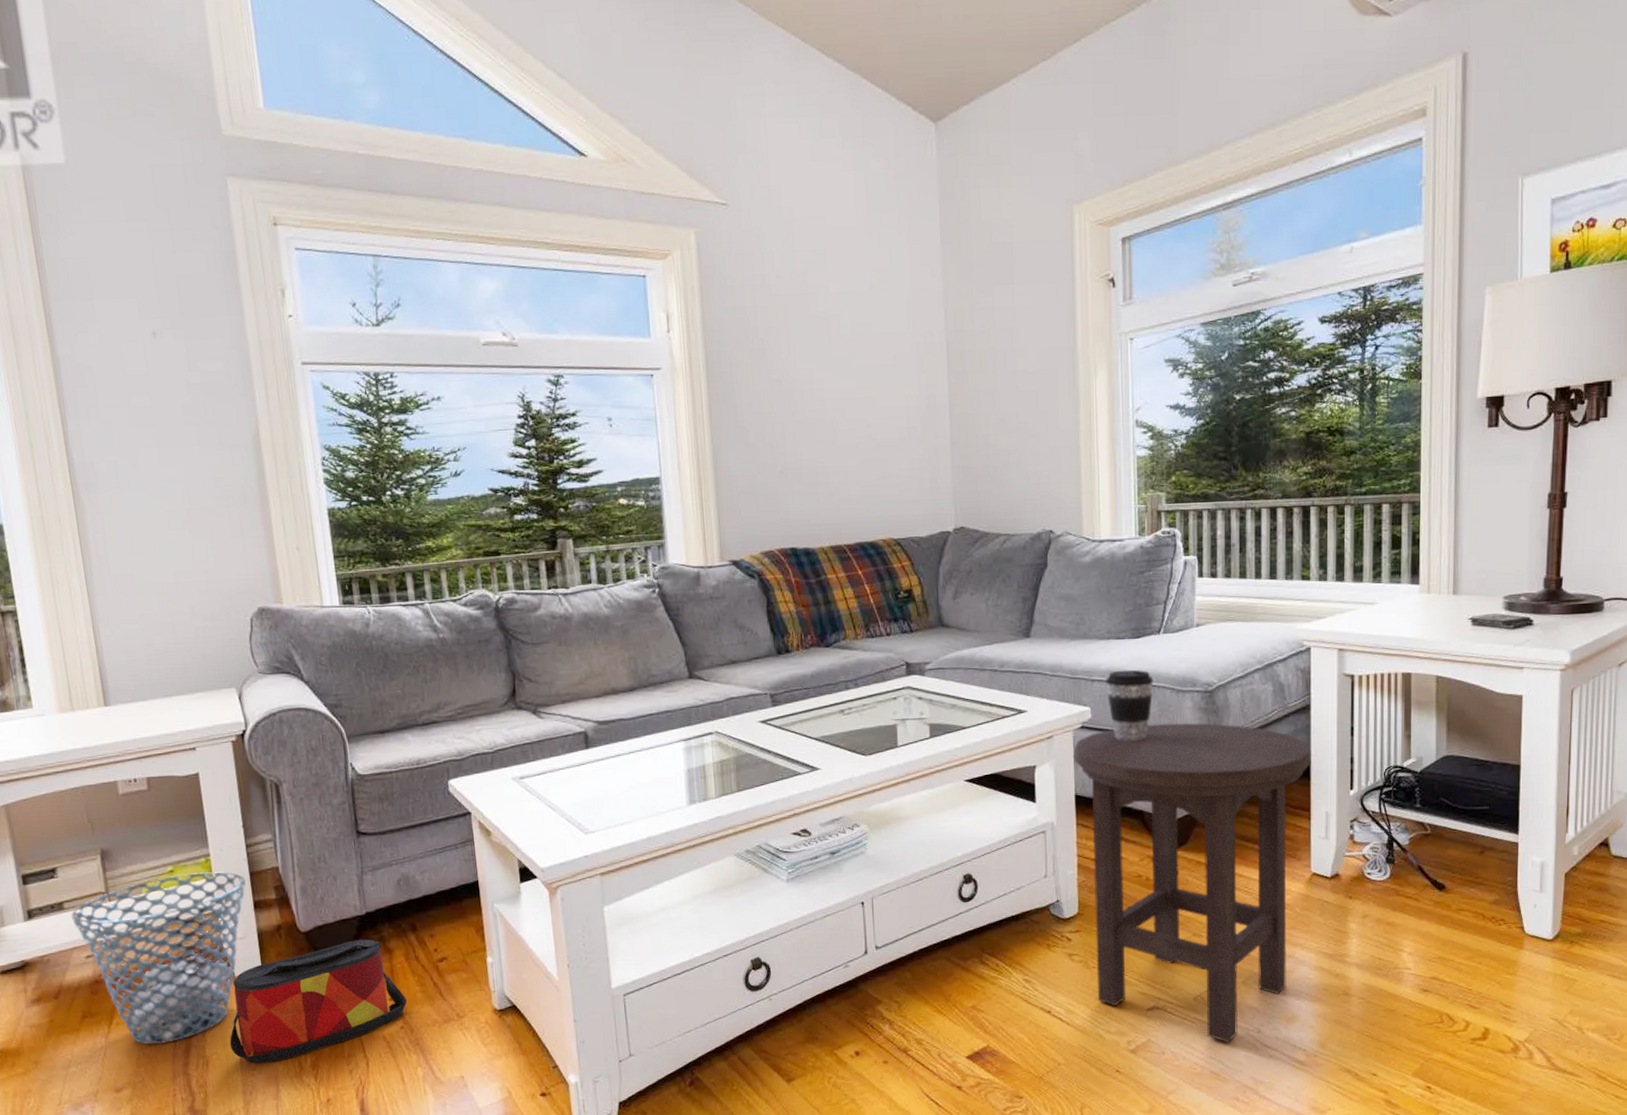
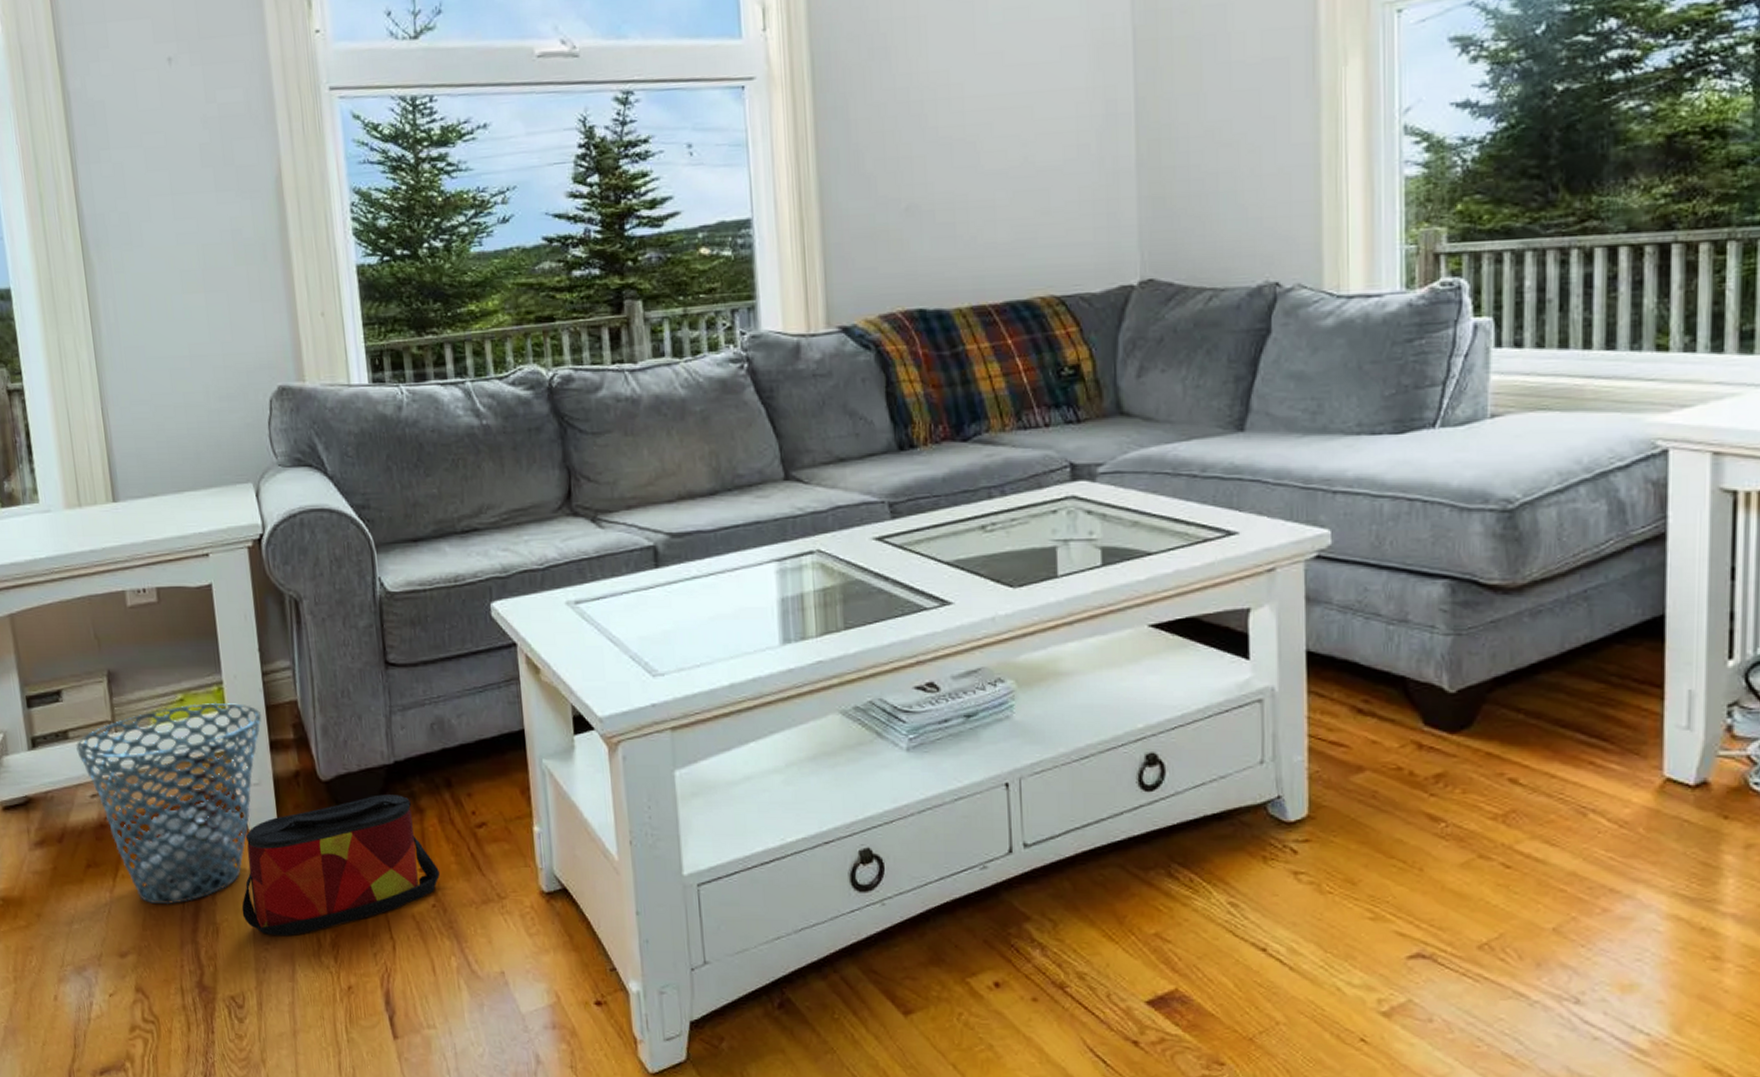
stool: present [1075,722,1311,1043] -> none [1307,554,1667,1014]
coffee cup: present [1105,669,1154,741] -> none [1352,477,1425,578]

